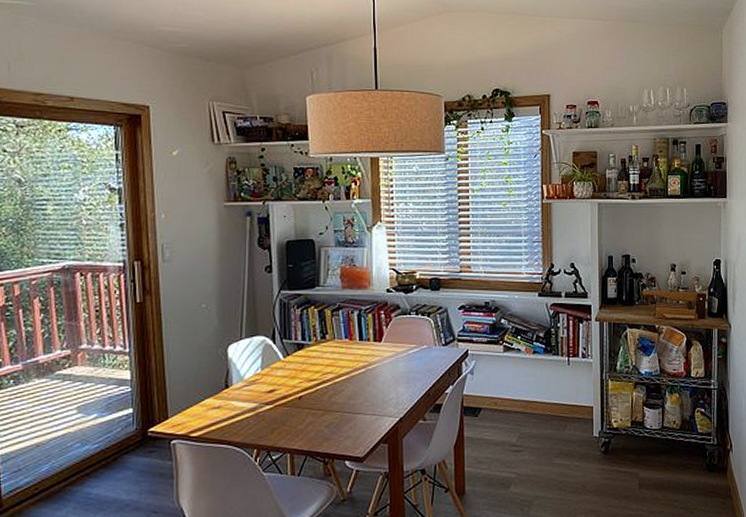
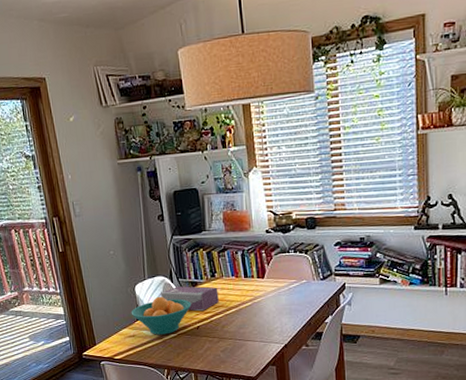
fruit bowl: none [219,359,295,407] -> present [131,296,192,335]
tissue box: none [259,348,328,378] -> present [161,286,219,311]

